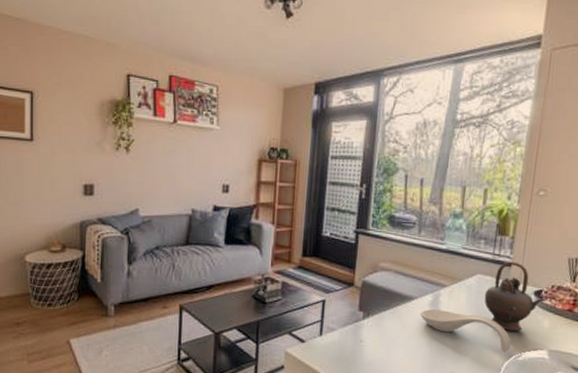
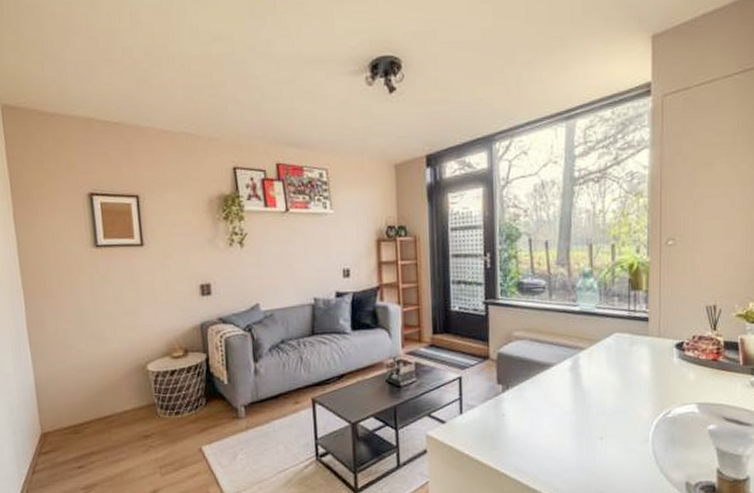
spoon rest: present [420,309,512,353] -> none [560,374,659,411]
teapot: present [484,261,547,332] -> none [625,316,689,388]

